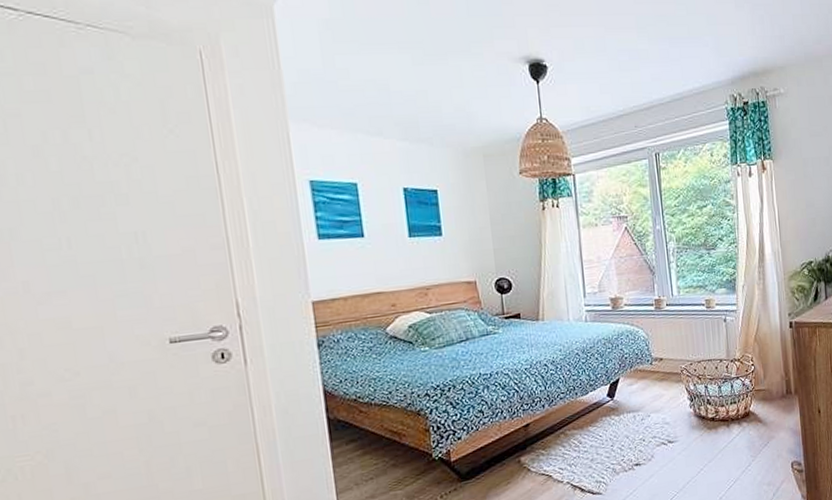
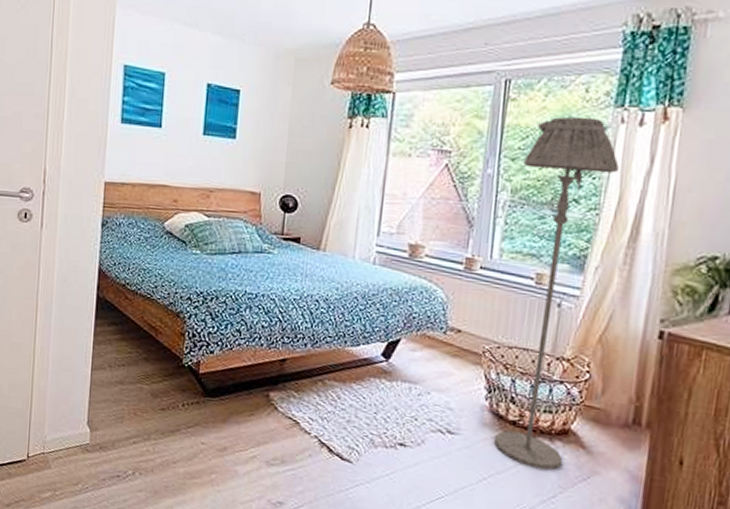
floor lamp: none [680,174,750,449] -> present [494,116,619,470]

